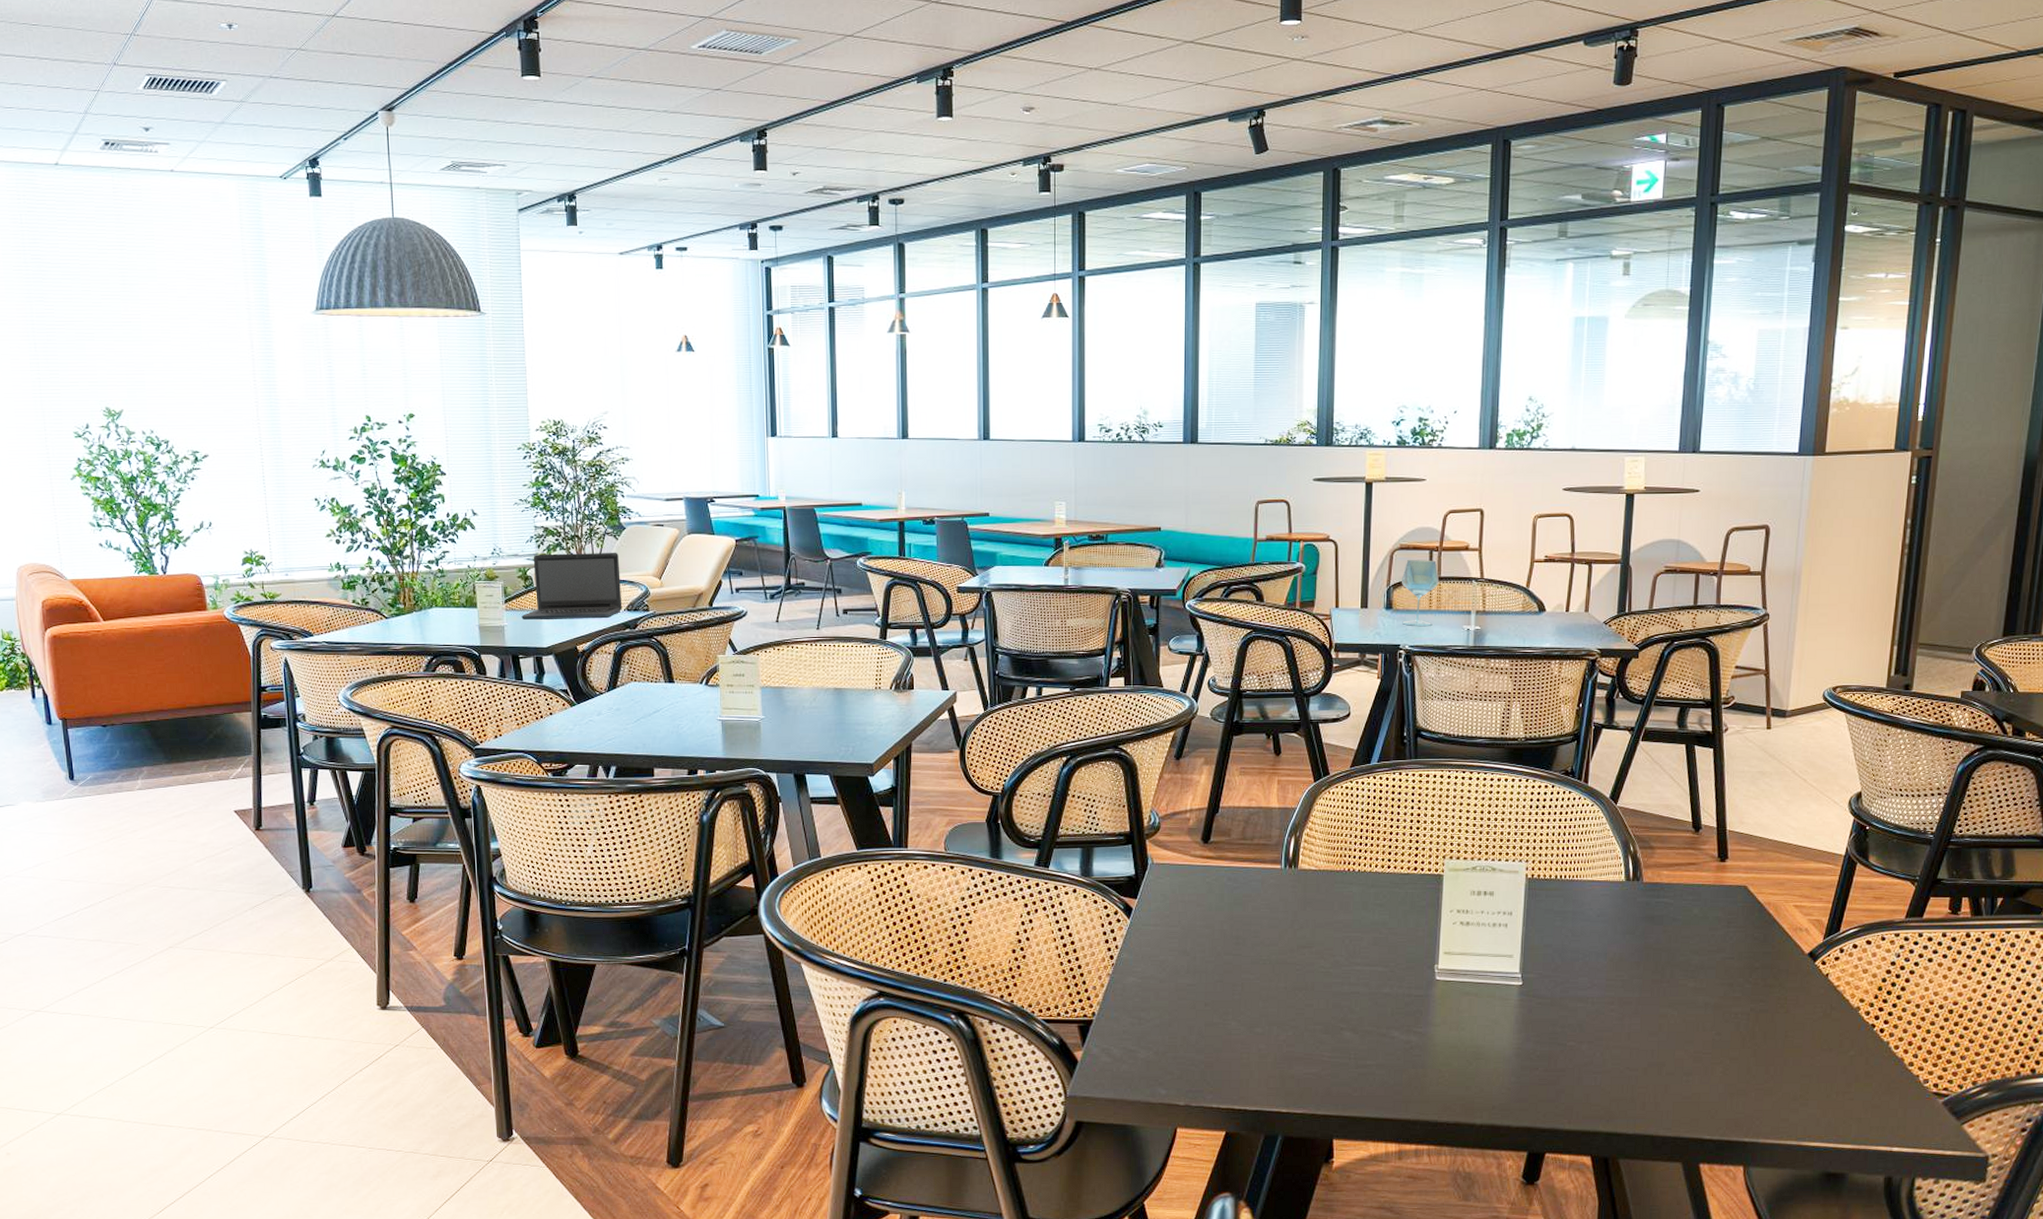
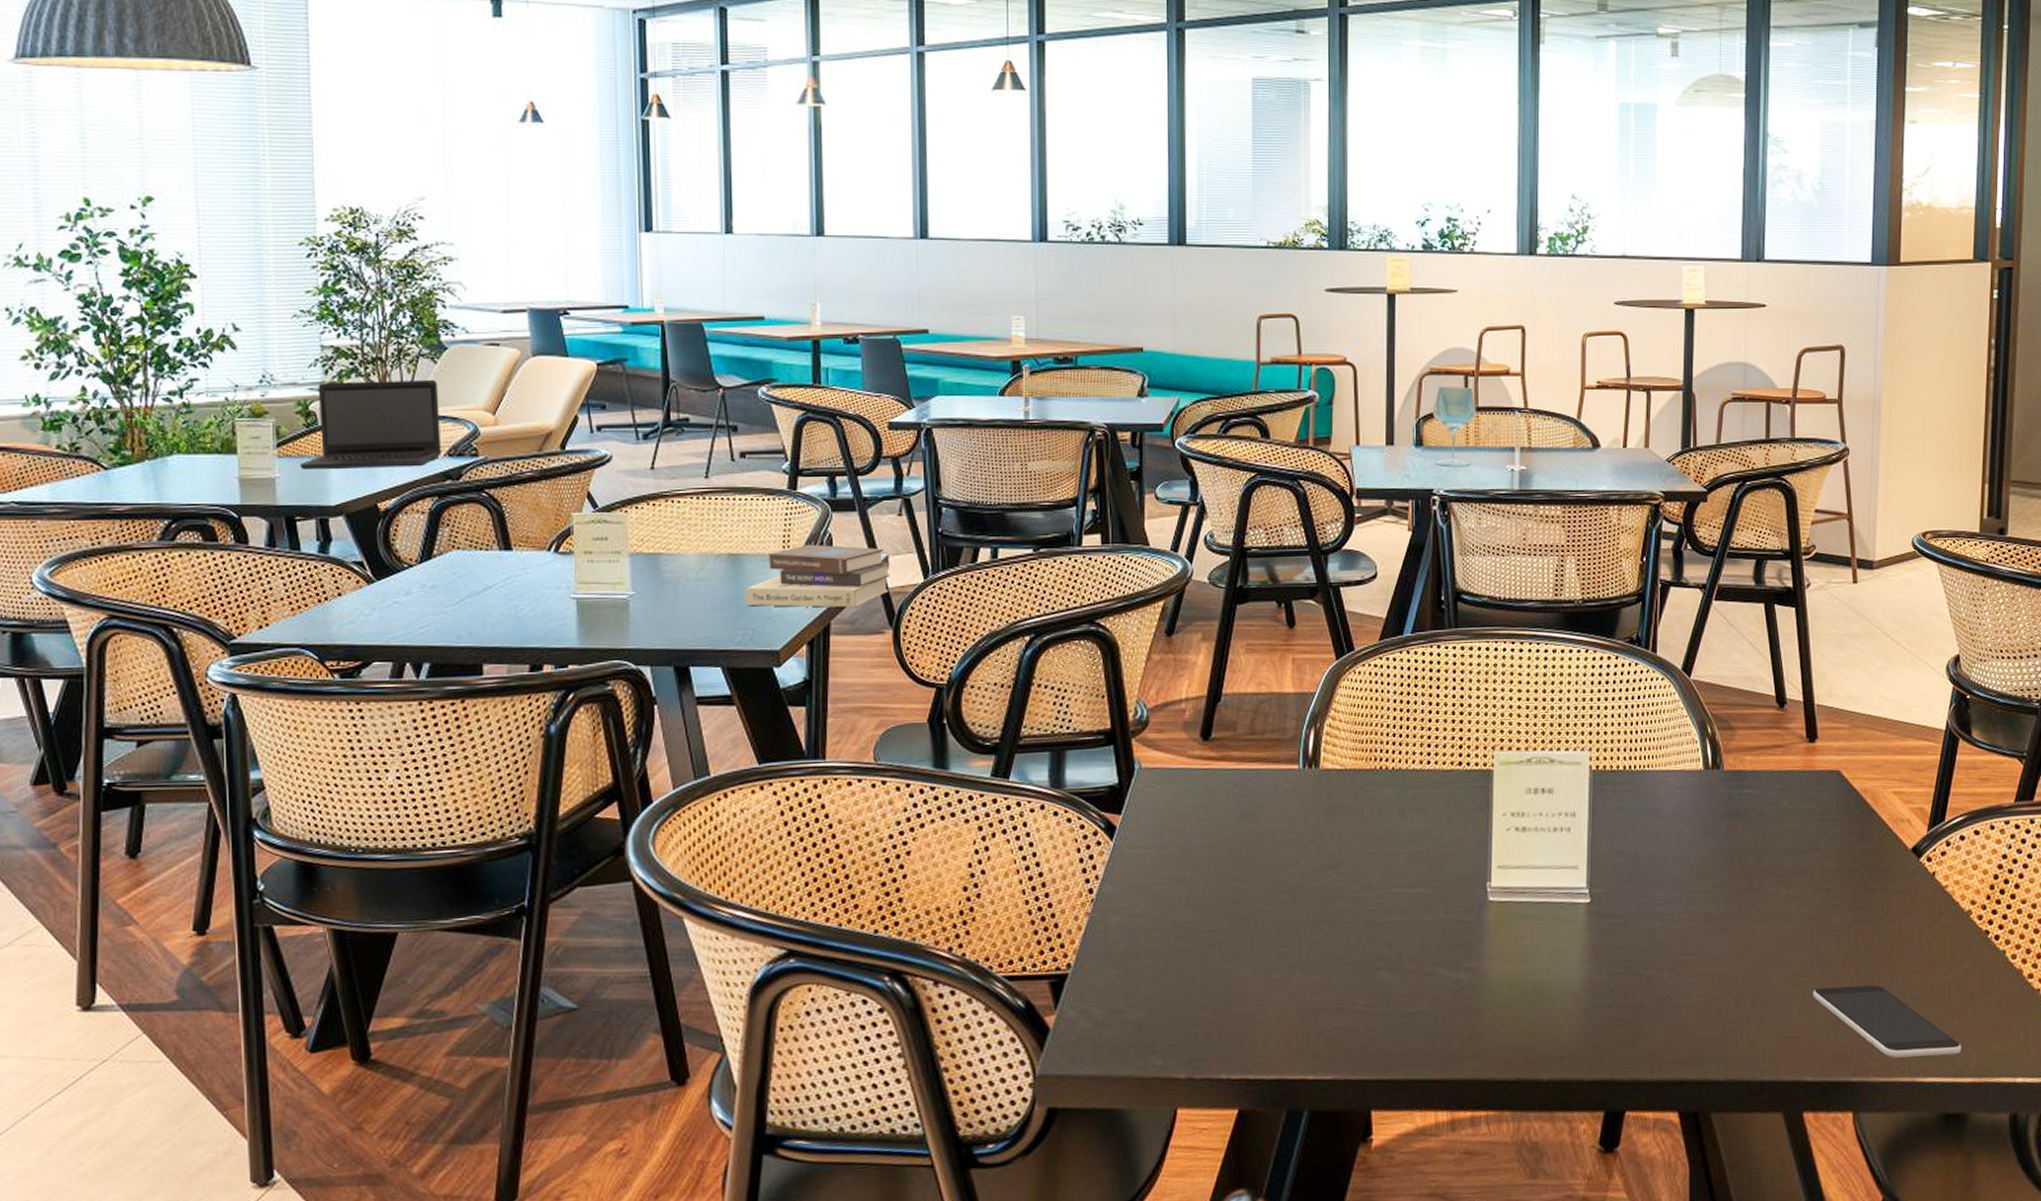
books: none [847,682,958,732] -> present [745,544,891,608]
smartphone: none [1713,1064,1845,1125] -> present [1813,985,1962,1058]

